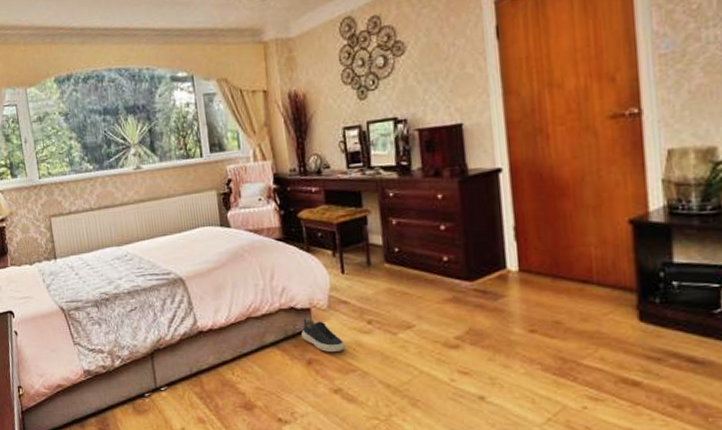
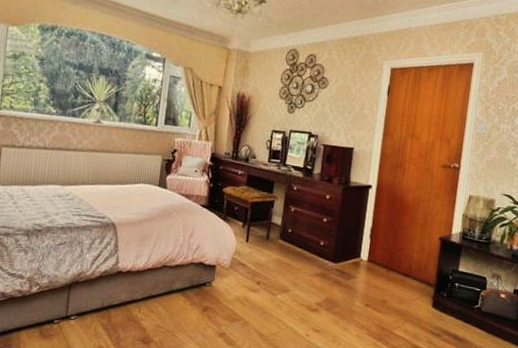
shoe: present [301,317,346,353] -> none [204,272,237,304]

